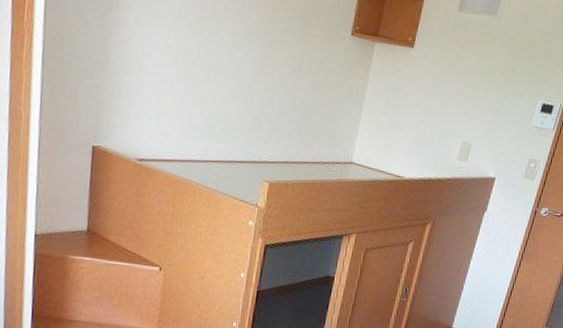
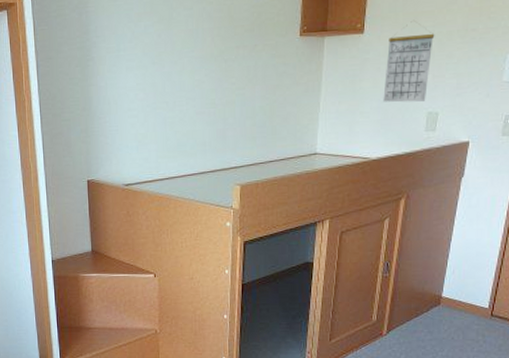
calendar: none [423,46,479,130] -> present [383,21,435,103]

